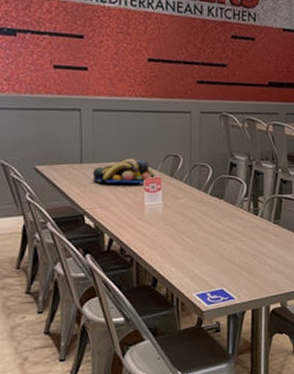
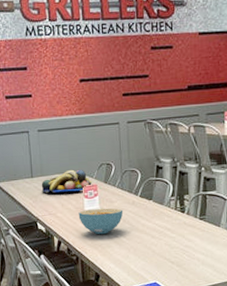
cereal bowl: none [136,204,190,234] -> present [78,208,124,235]

